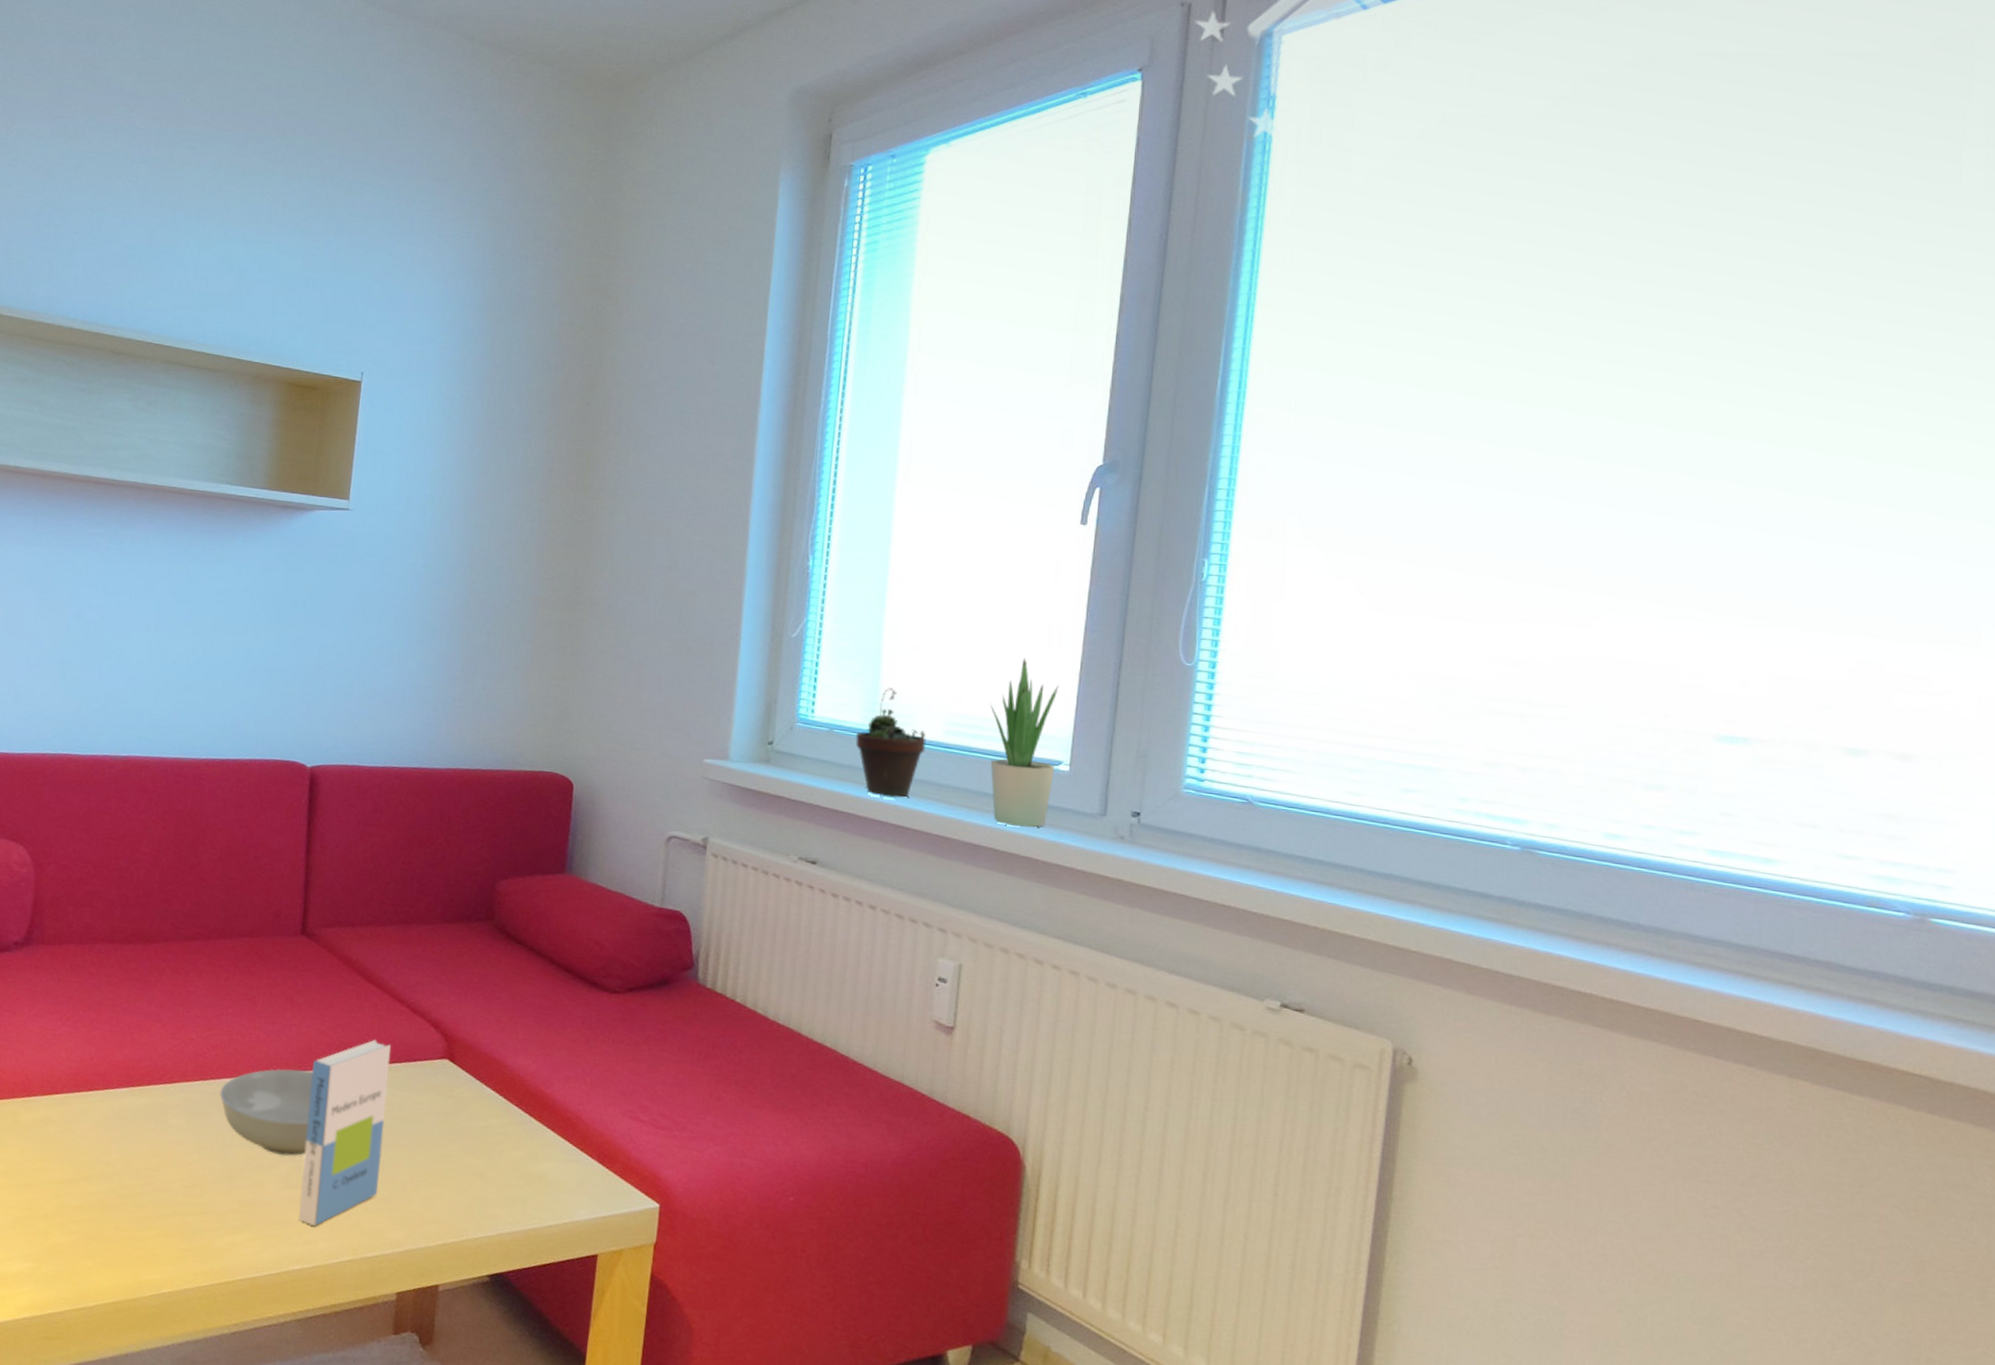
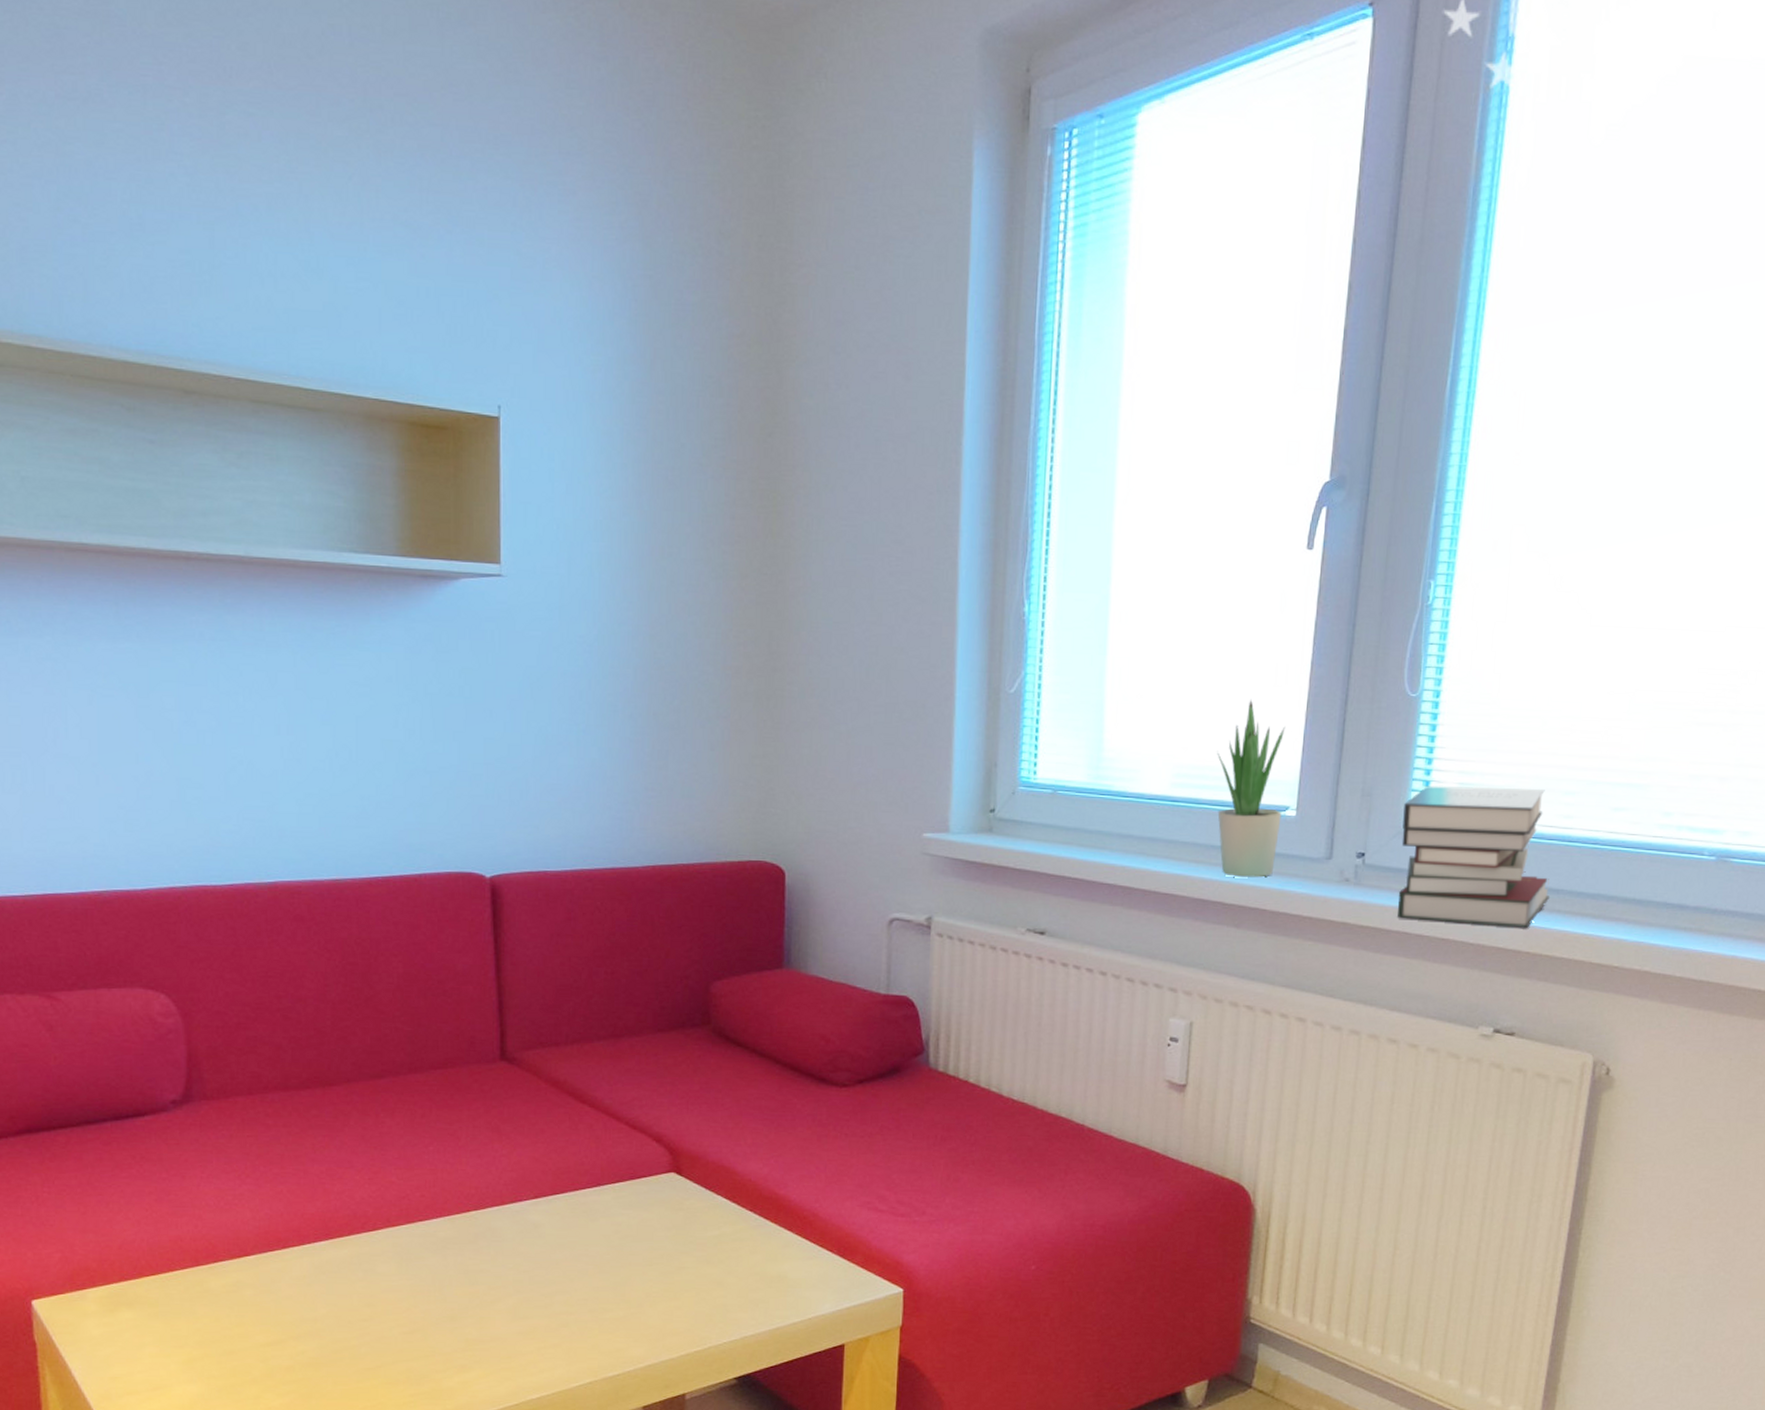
bowl: present [220,1069,313,1156] -> none [431,1200,532,1290]
book: present [299,1039,391,1227] -> none [529,1161,614,1355]
succulent plant: present [855,687,926,799] -> none [1080,741,1153,859]
books: none [1175,752,1337,902] -> present [1398,785,1549,928]

